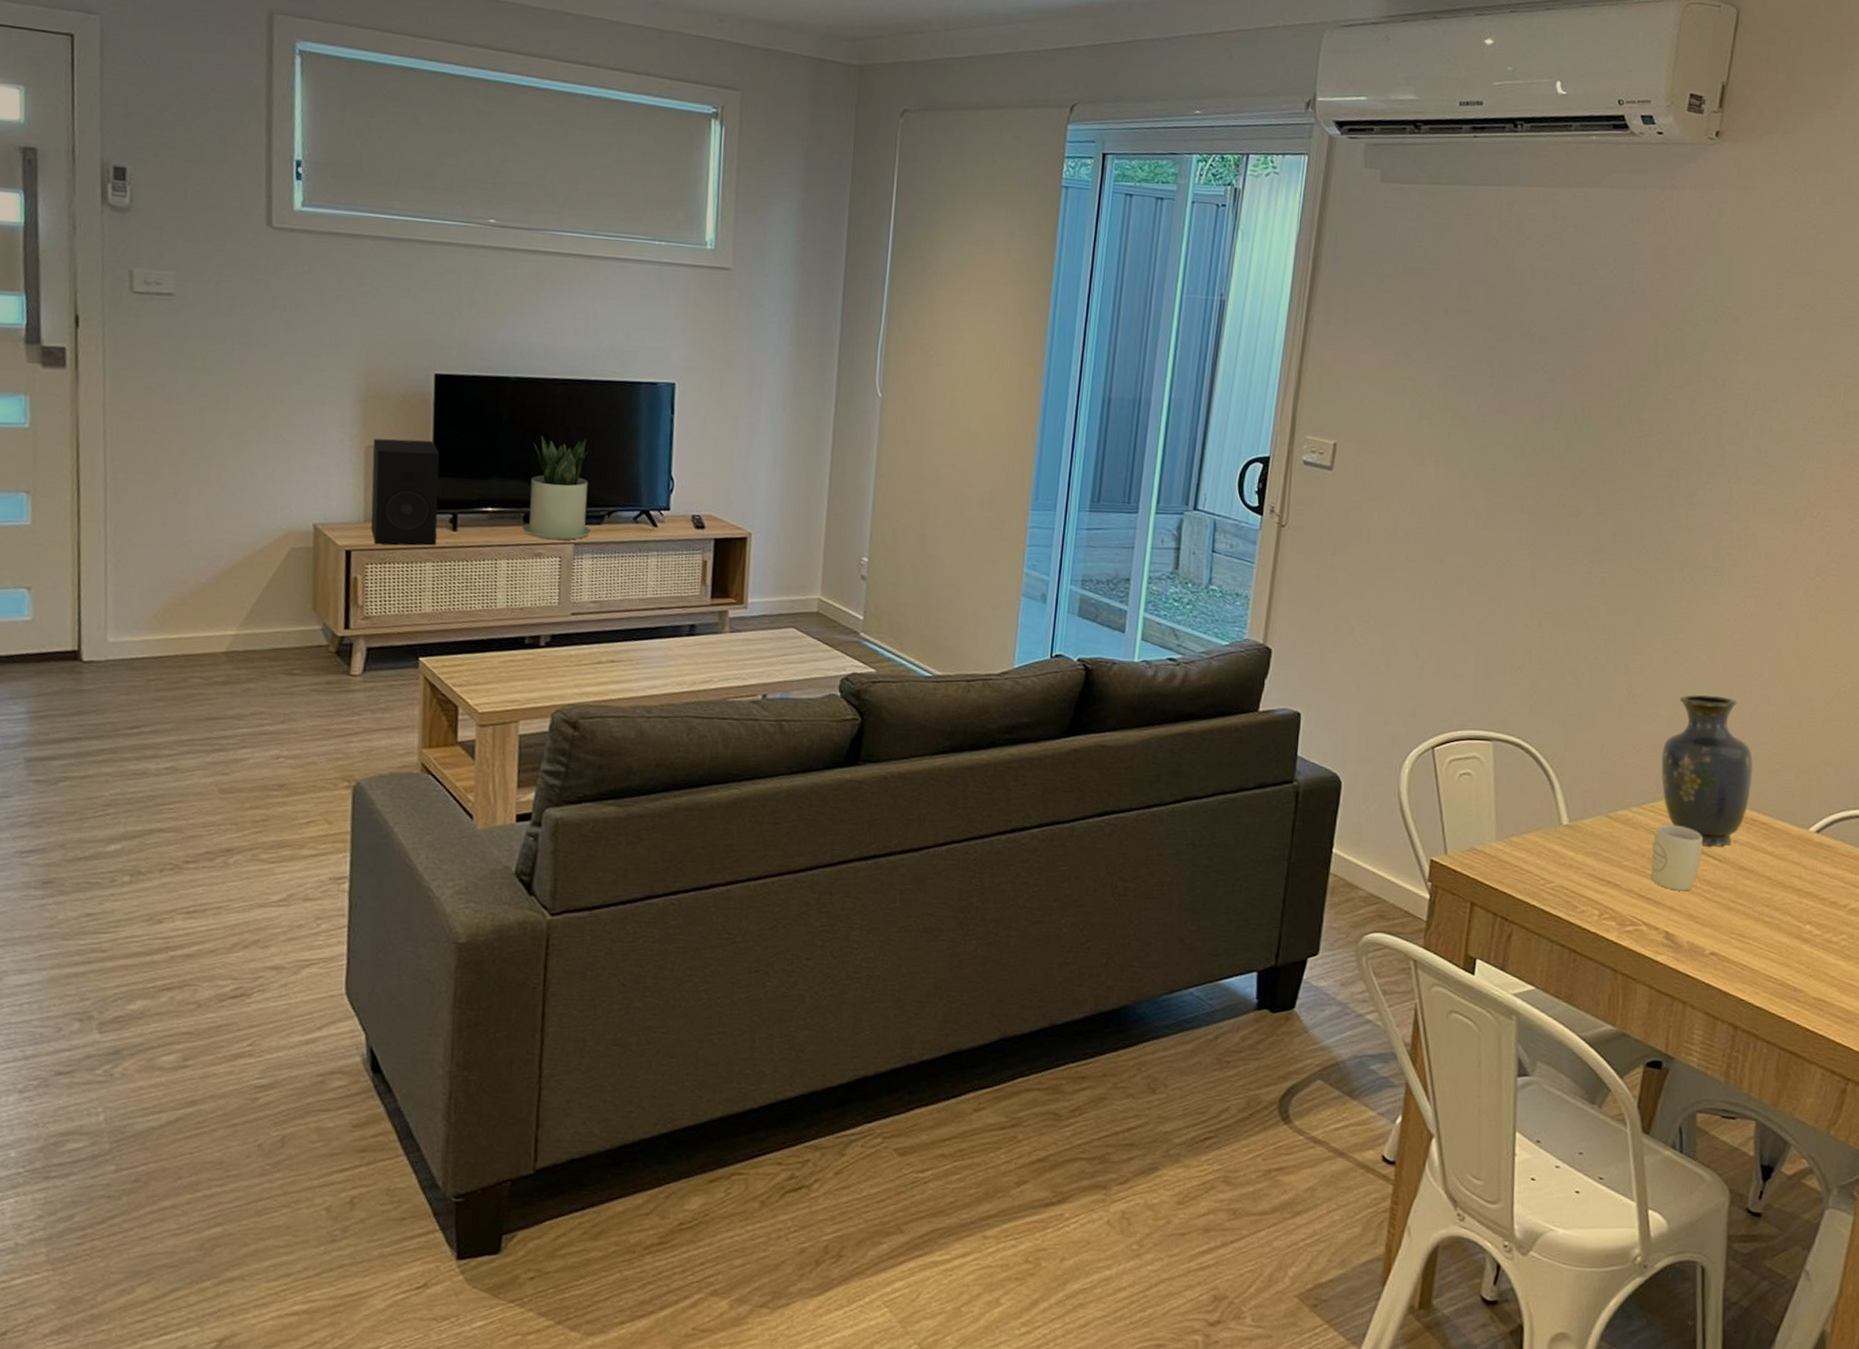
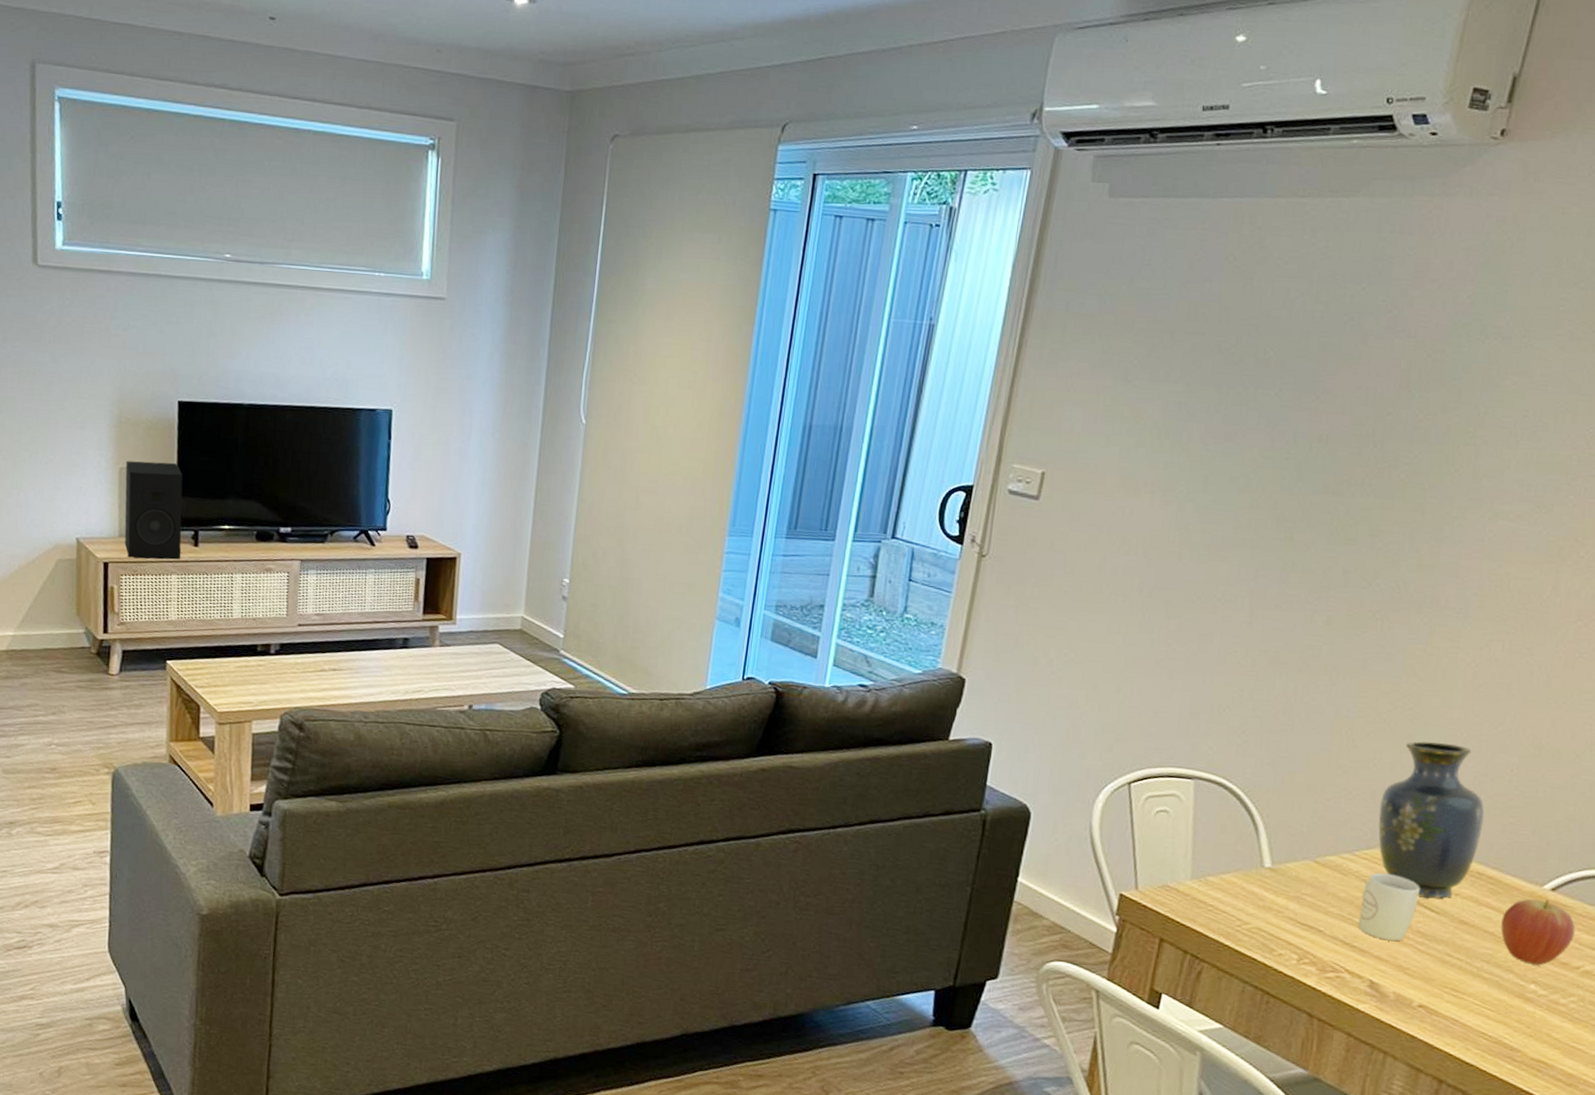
planter: present [522,435,591,541] -> none [255,459,316,557]
fruit: none [1776,841,1840,905] -> present [1500,899,1576,965]

